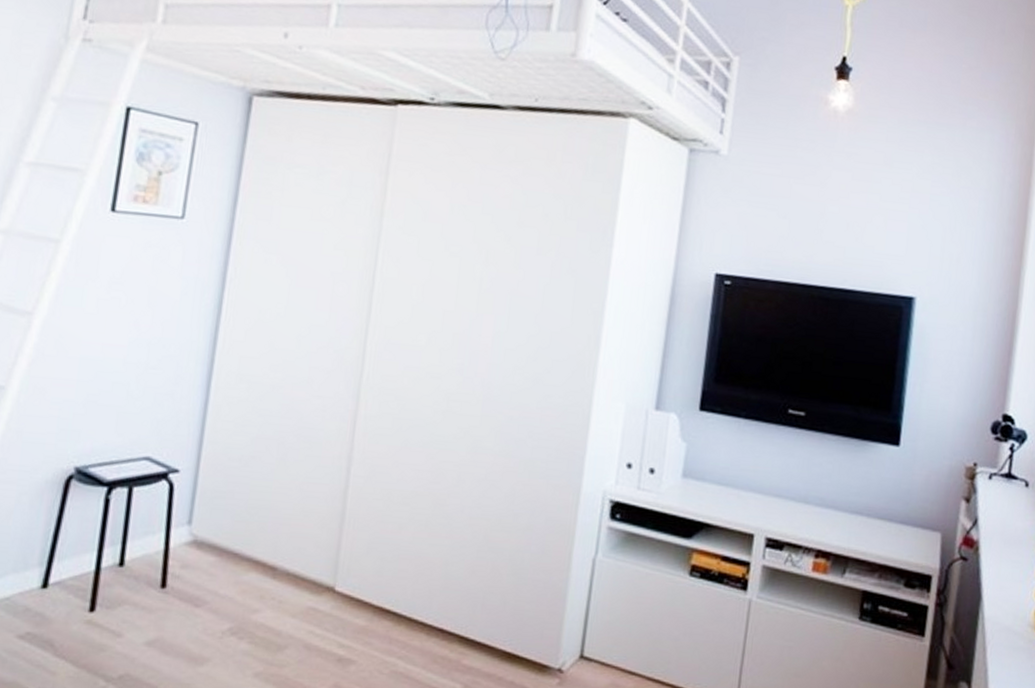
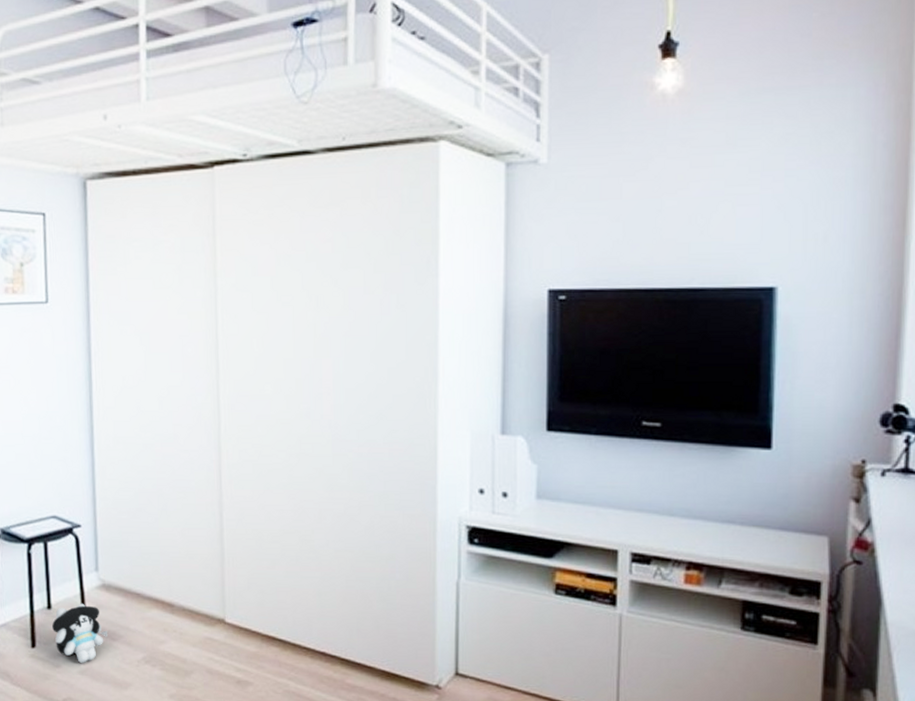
plush toy: none [121,561,190,632] -> present [52,603,107,663]

